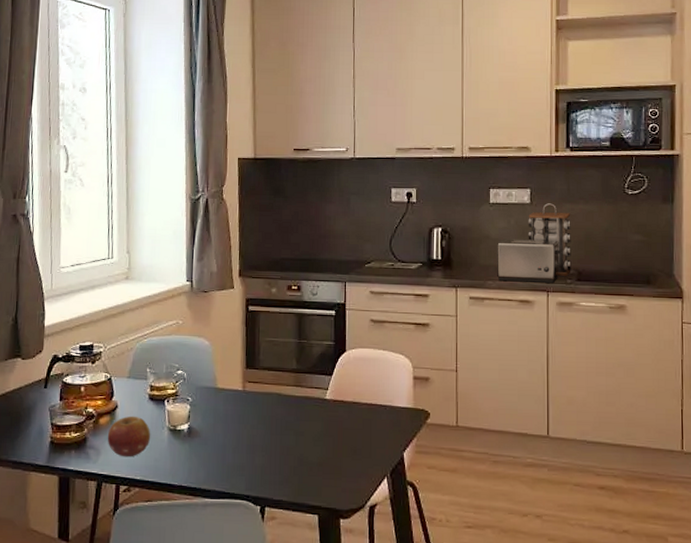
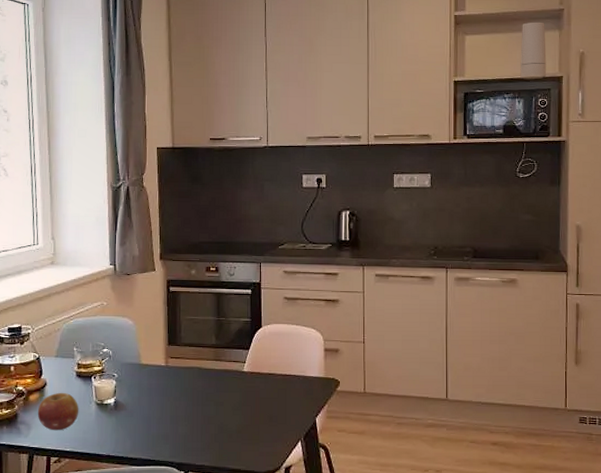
toaster: present [497,239,562,284] -> none [401,220,459,261]
spice rack: present [528,203,571,277] -> none [429,187,468,255]
canister: none [628,26,658,89] -> present [520,22,547,80]

